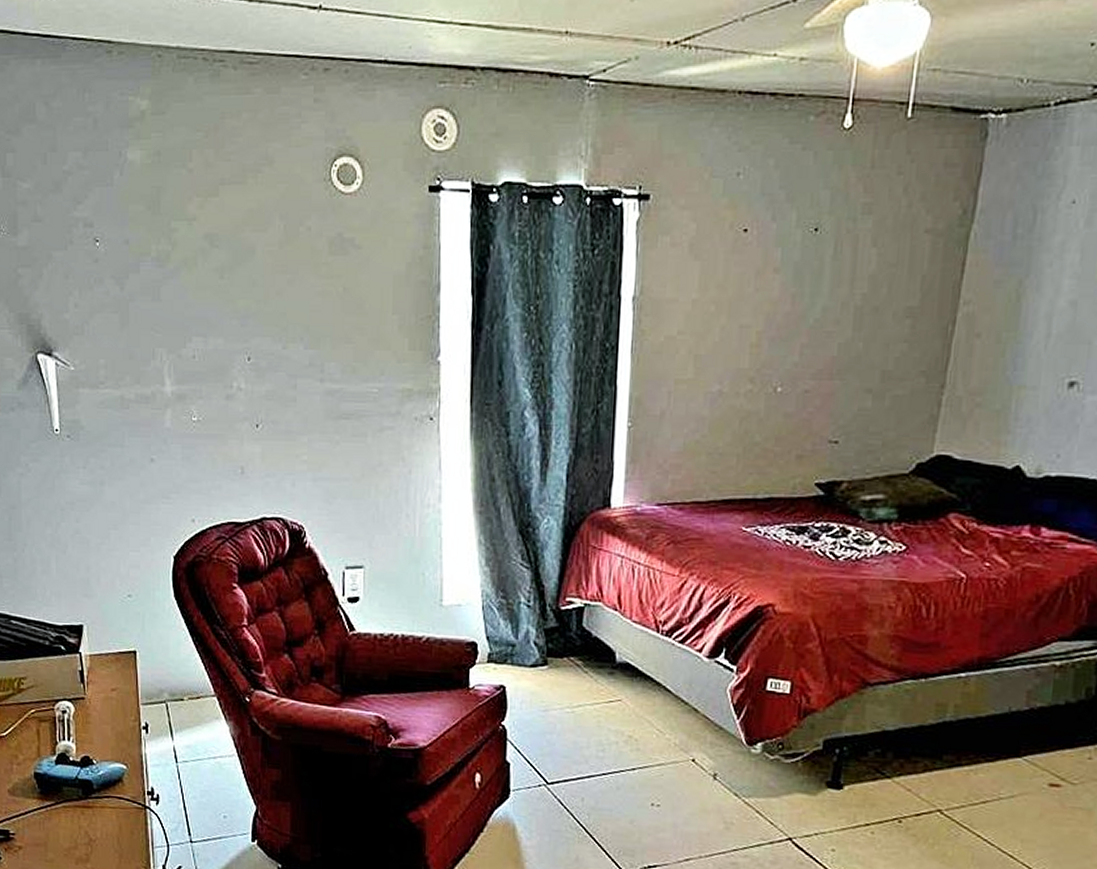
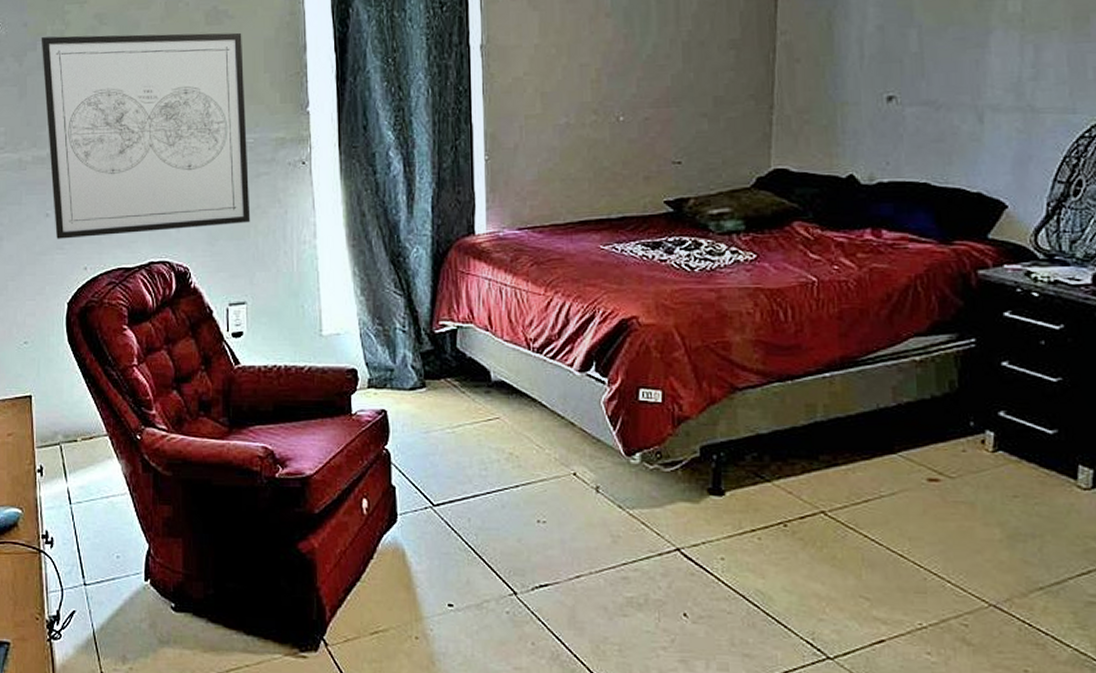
wall art: none [144,258,372,488] -> present [41,32,251,239]

